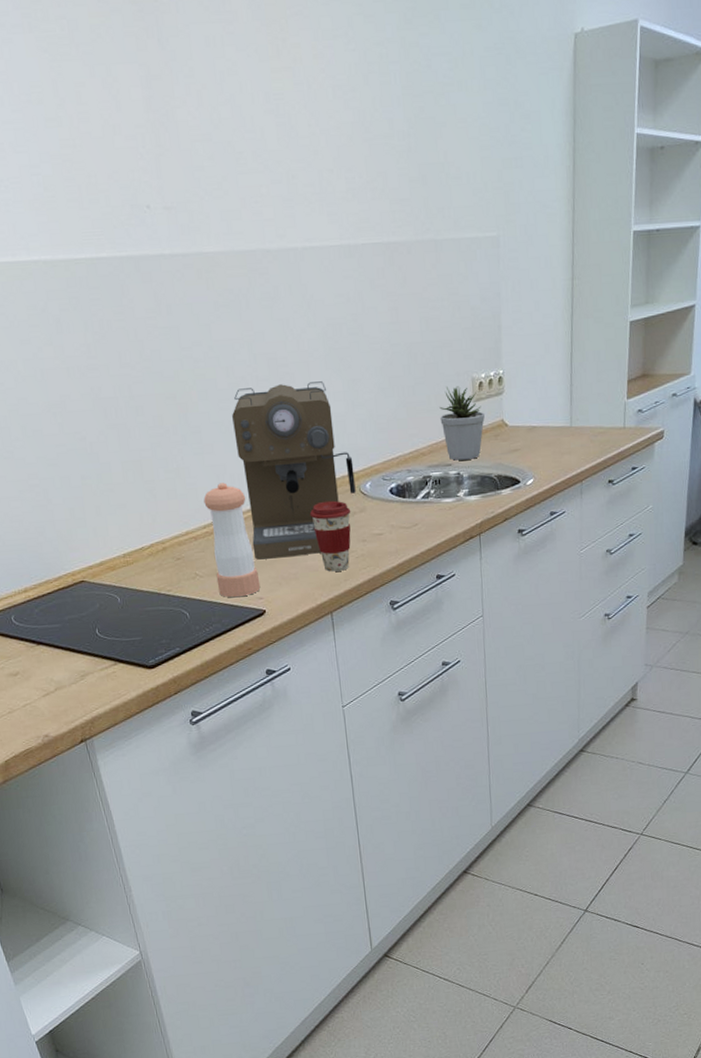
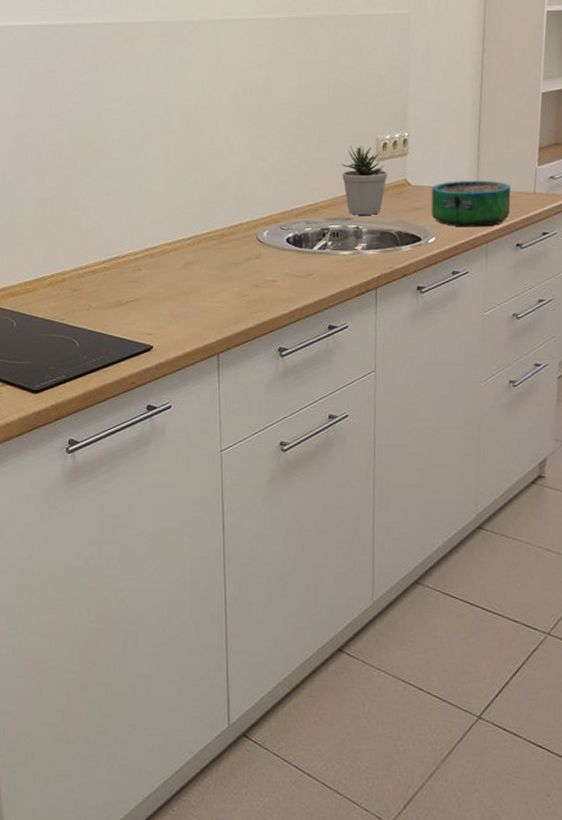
pepper shaker: present [203,482,261,598] -> none [106,222,151,331]
coffee maker: present [232,381,356,560] -> none [141,136,253,297]
coffee cup: present [309,500,351,572] -> none [205,245,247,314]
decorative bowl: none [527,417,603,467] -> present [431,180,511,227]

